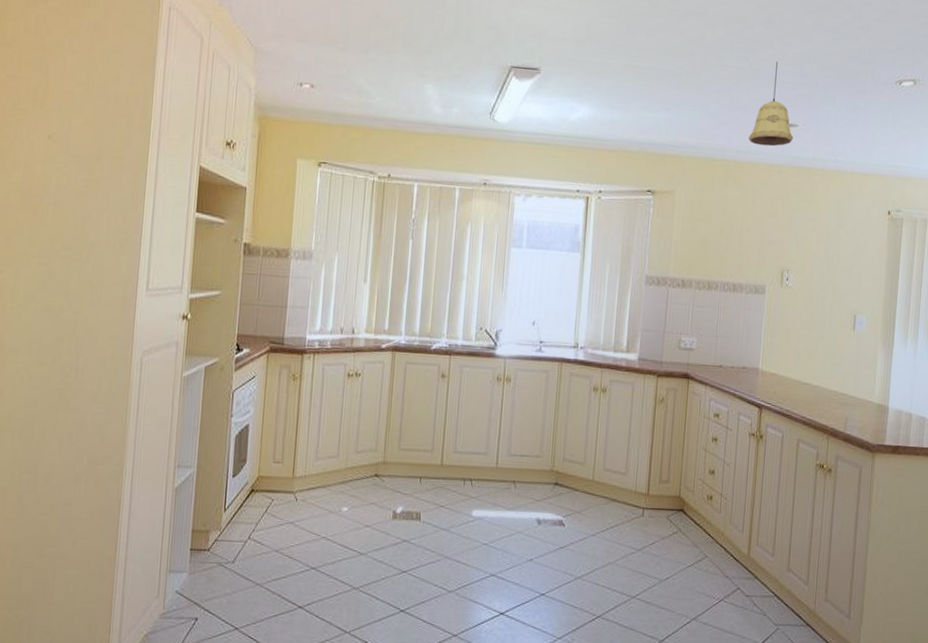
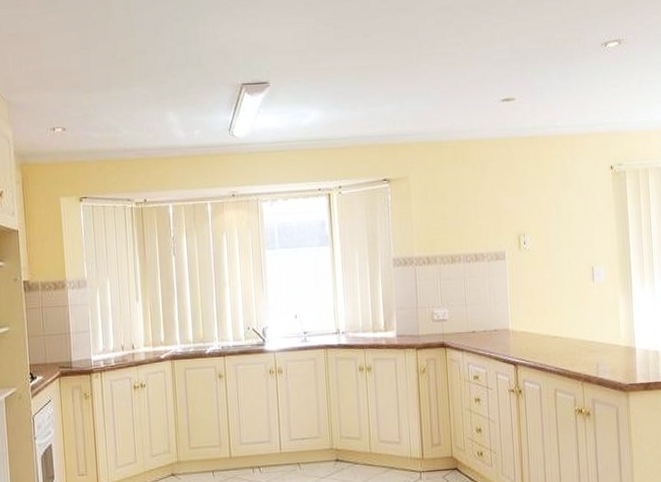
pendant light: present [748,62,794,147] -> none [470,42,513,123]

